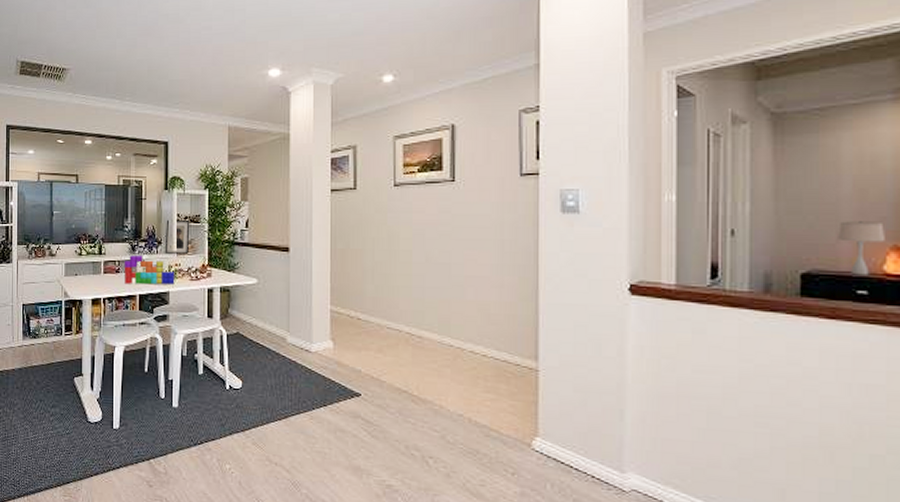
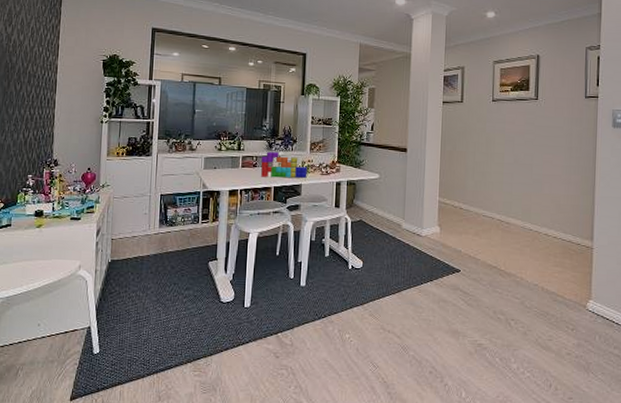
picture frame: present [164,220,190,254] -> none [299,122,323,152]

